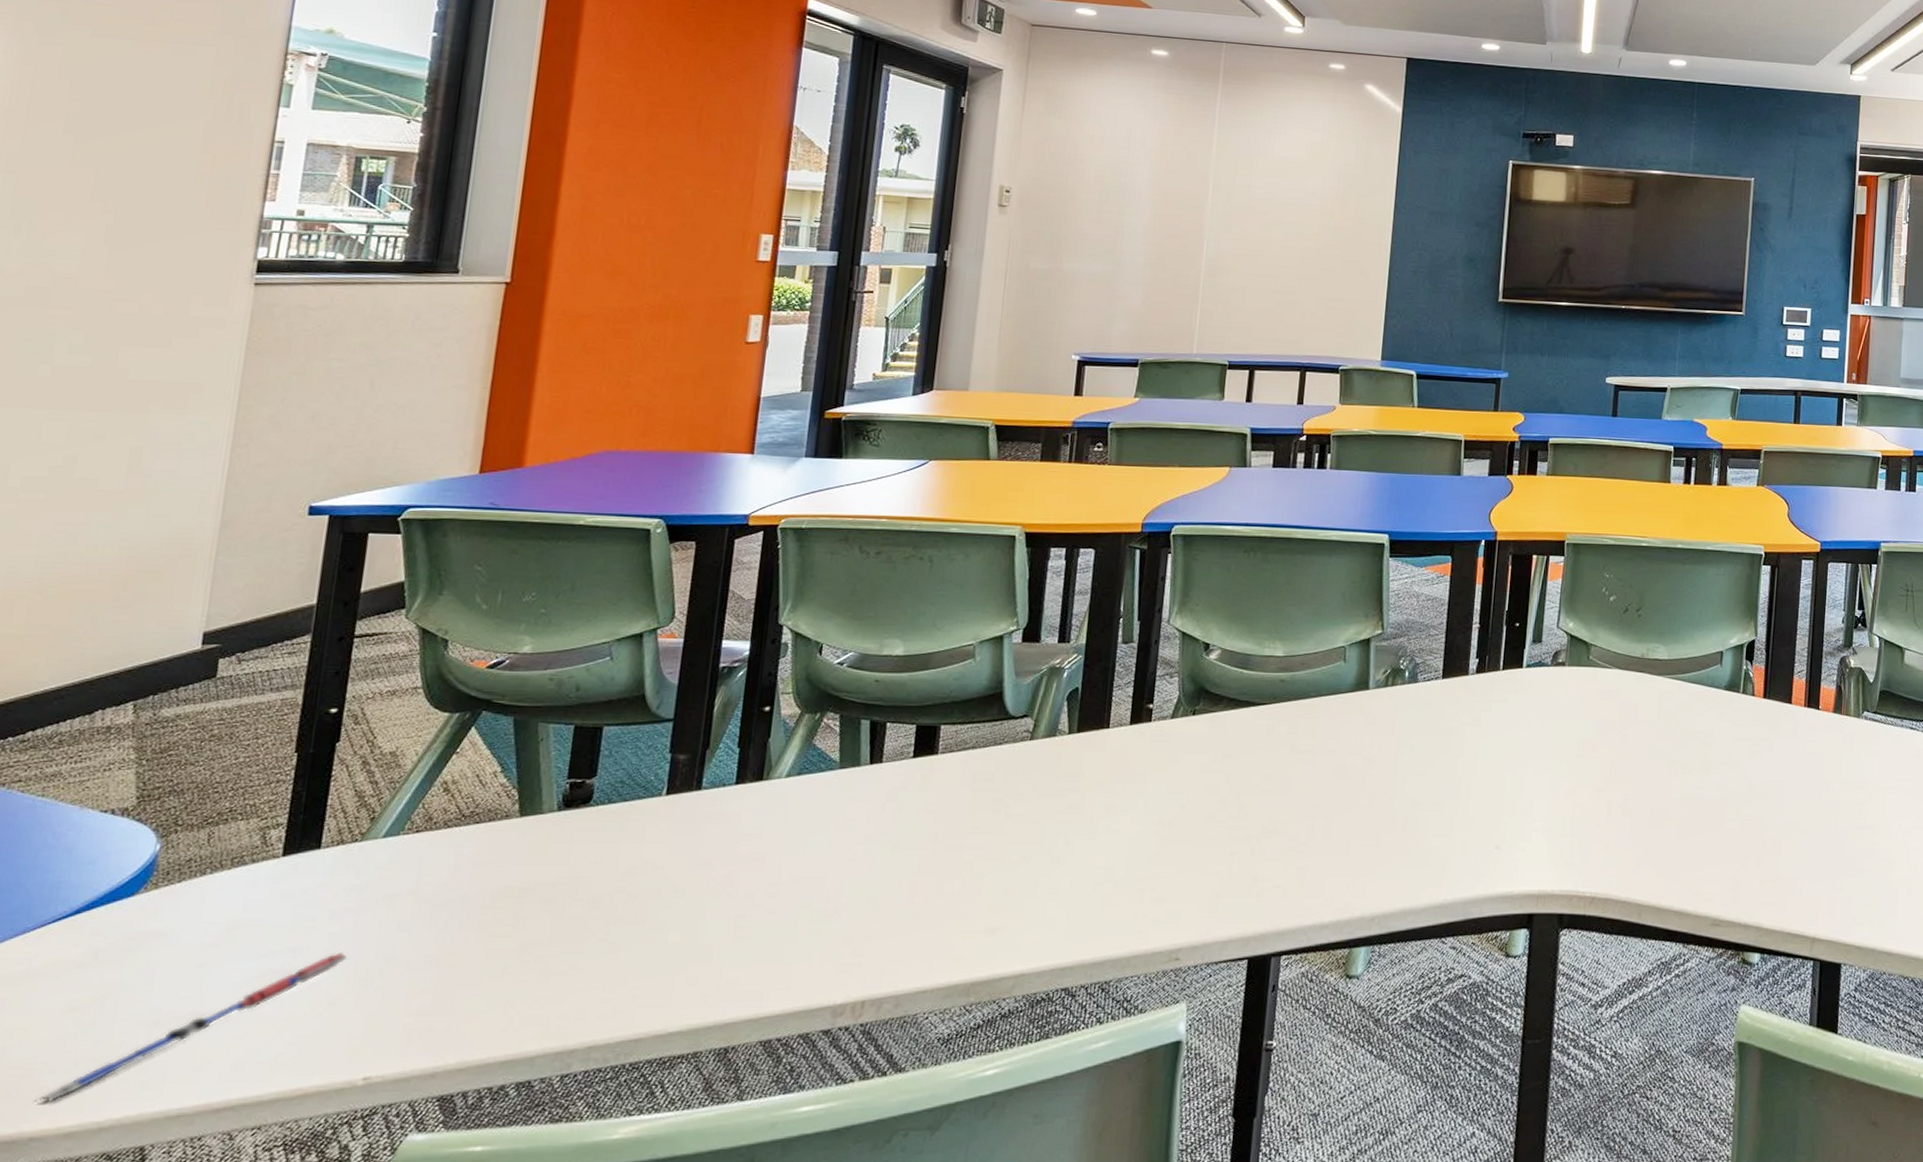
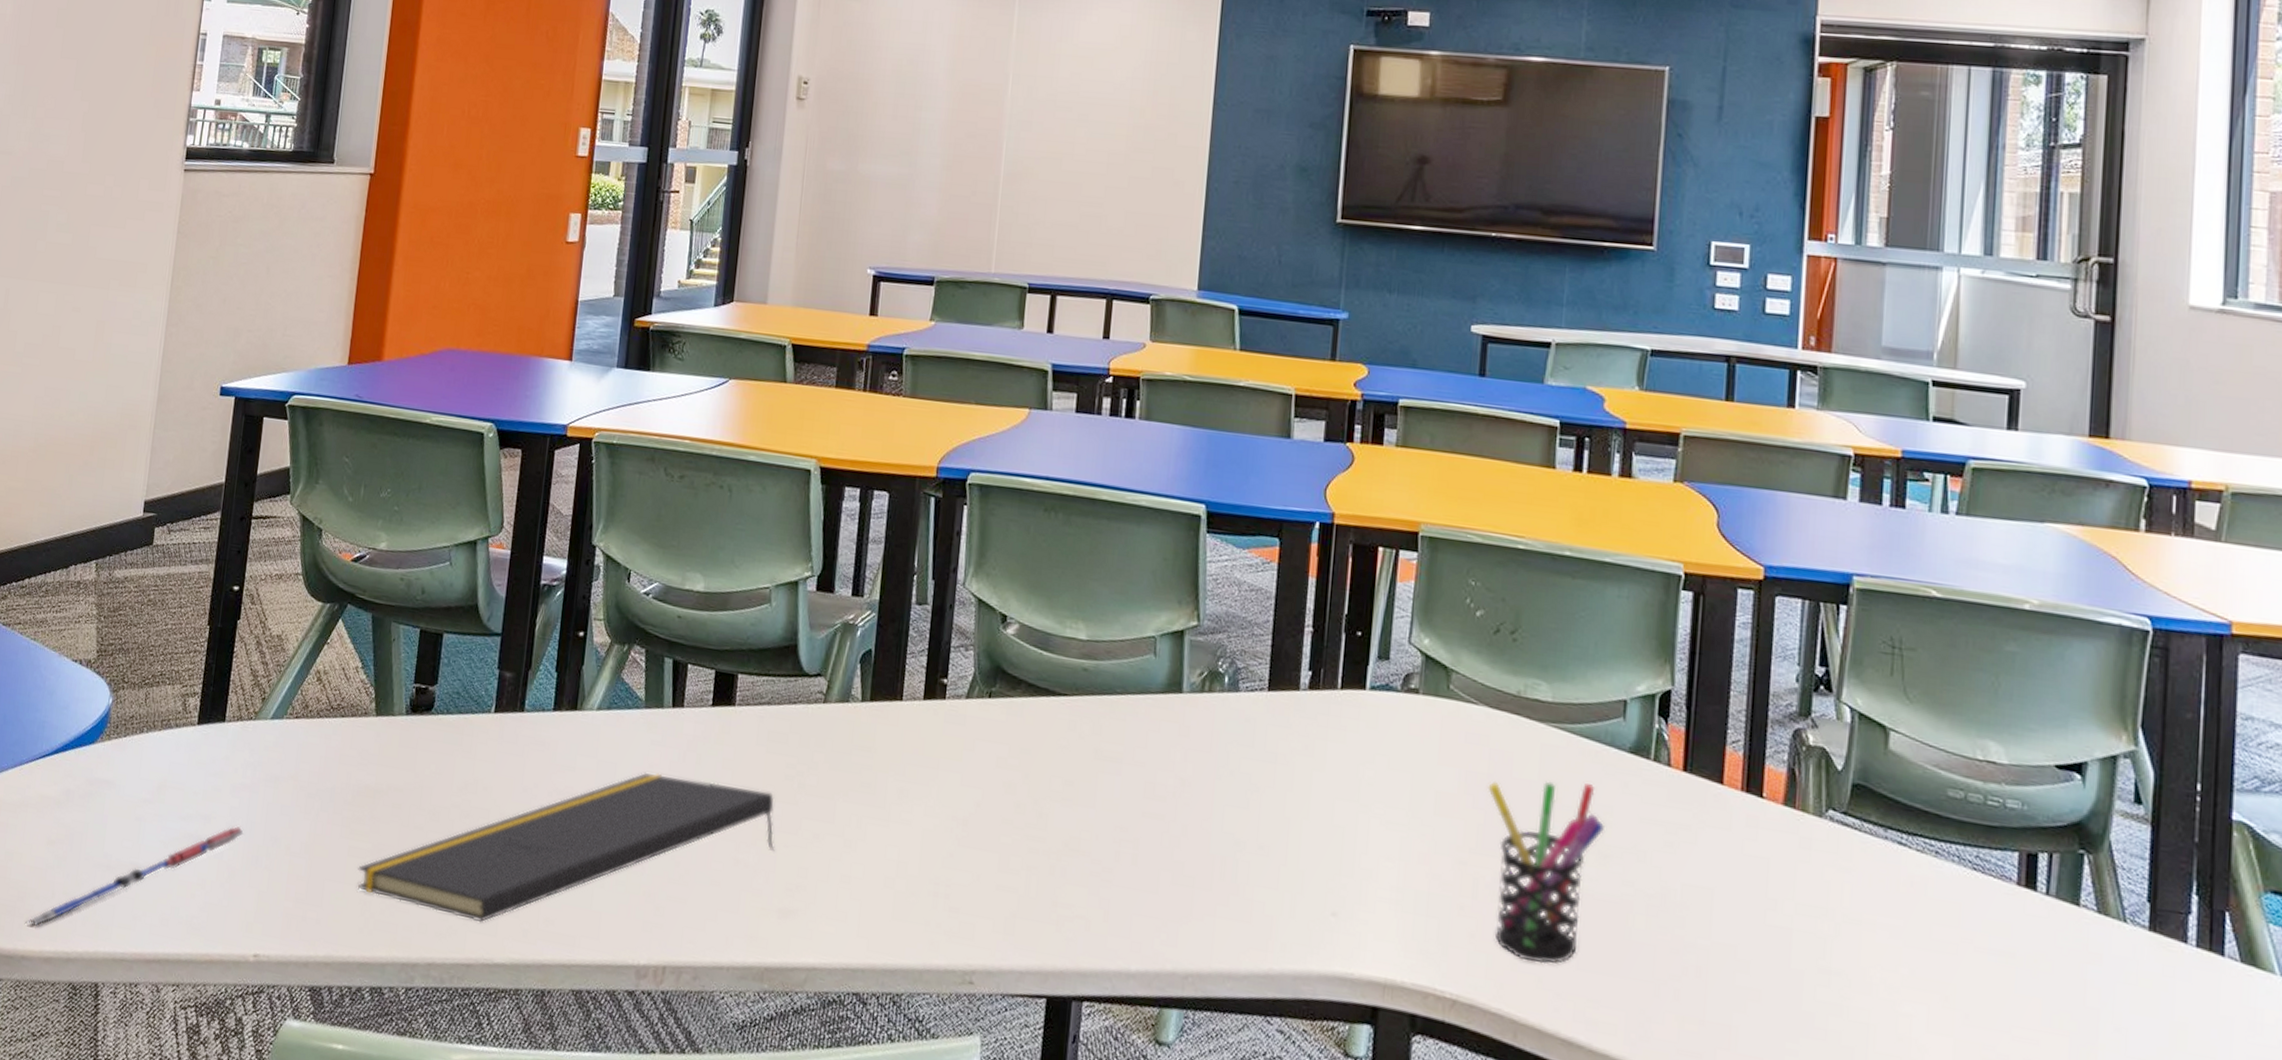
notepad: none [499,826,981,997] -> present [358,772,775,923]
pen holder: none [1619,717,1707,858] -> present [1488,780,1606,964]

